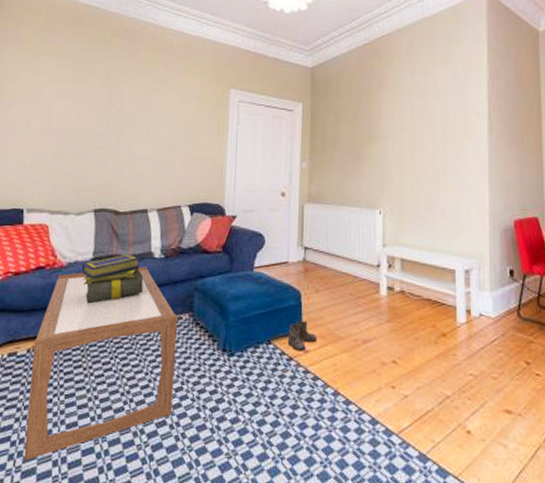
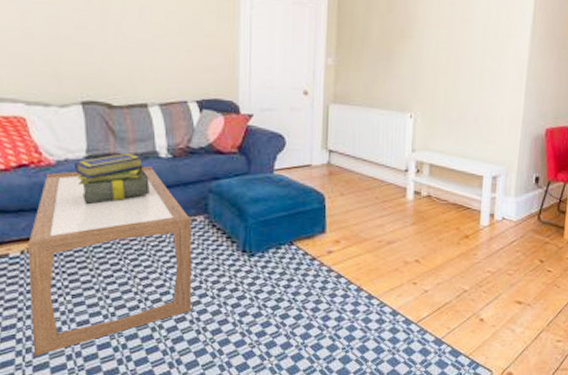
boots: present [287,321,318,351] -> none [310,223,342,252]

